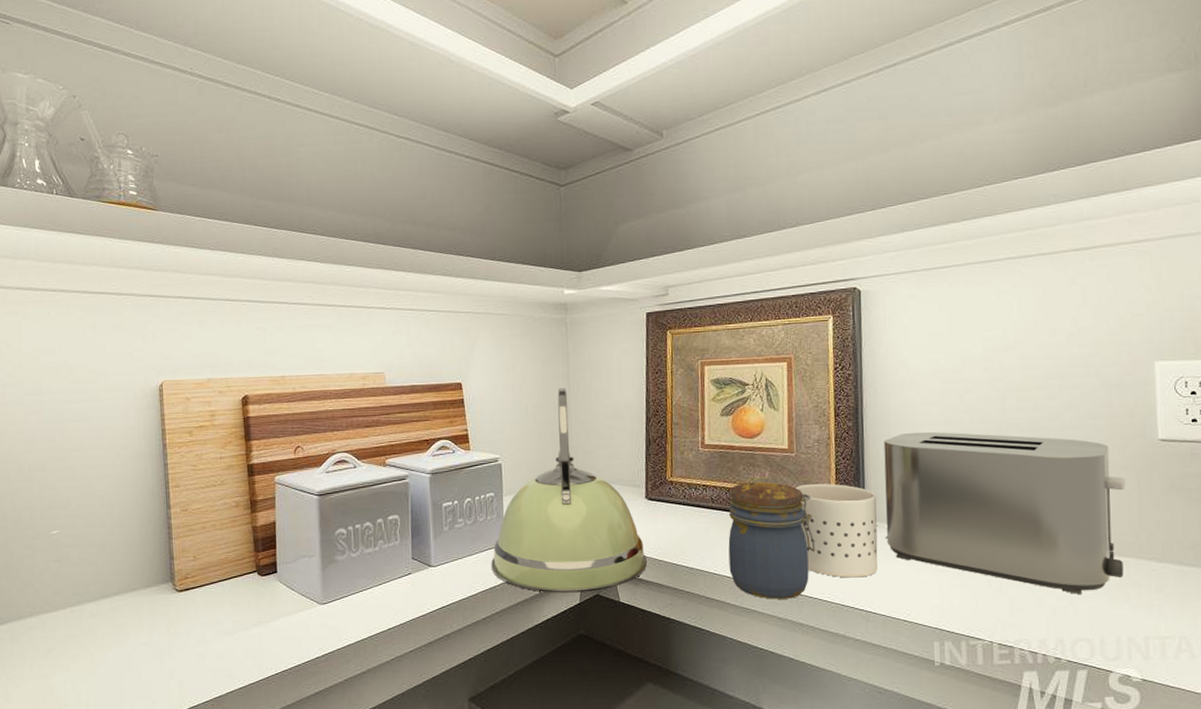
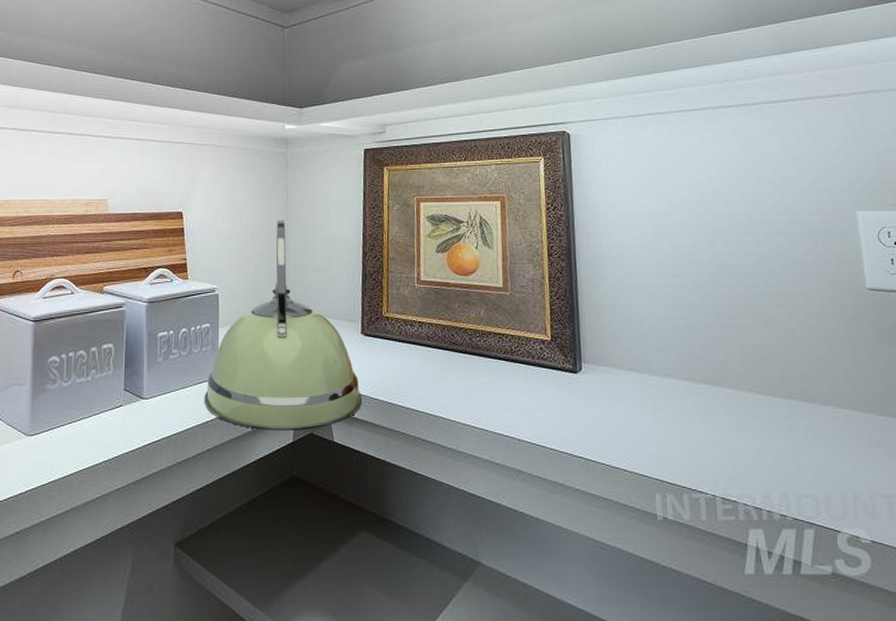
jar: present [728,482,816,599] -> none [444,321,532,443]
mug: present [795,483,878,578] -> none [510,324,596,423]
toaster: present [884,431,1125,595] -> none [597,274,844,448]

